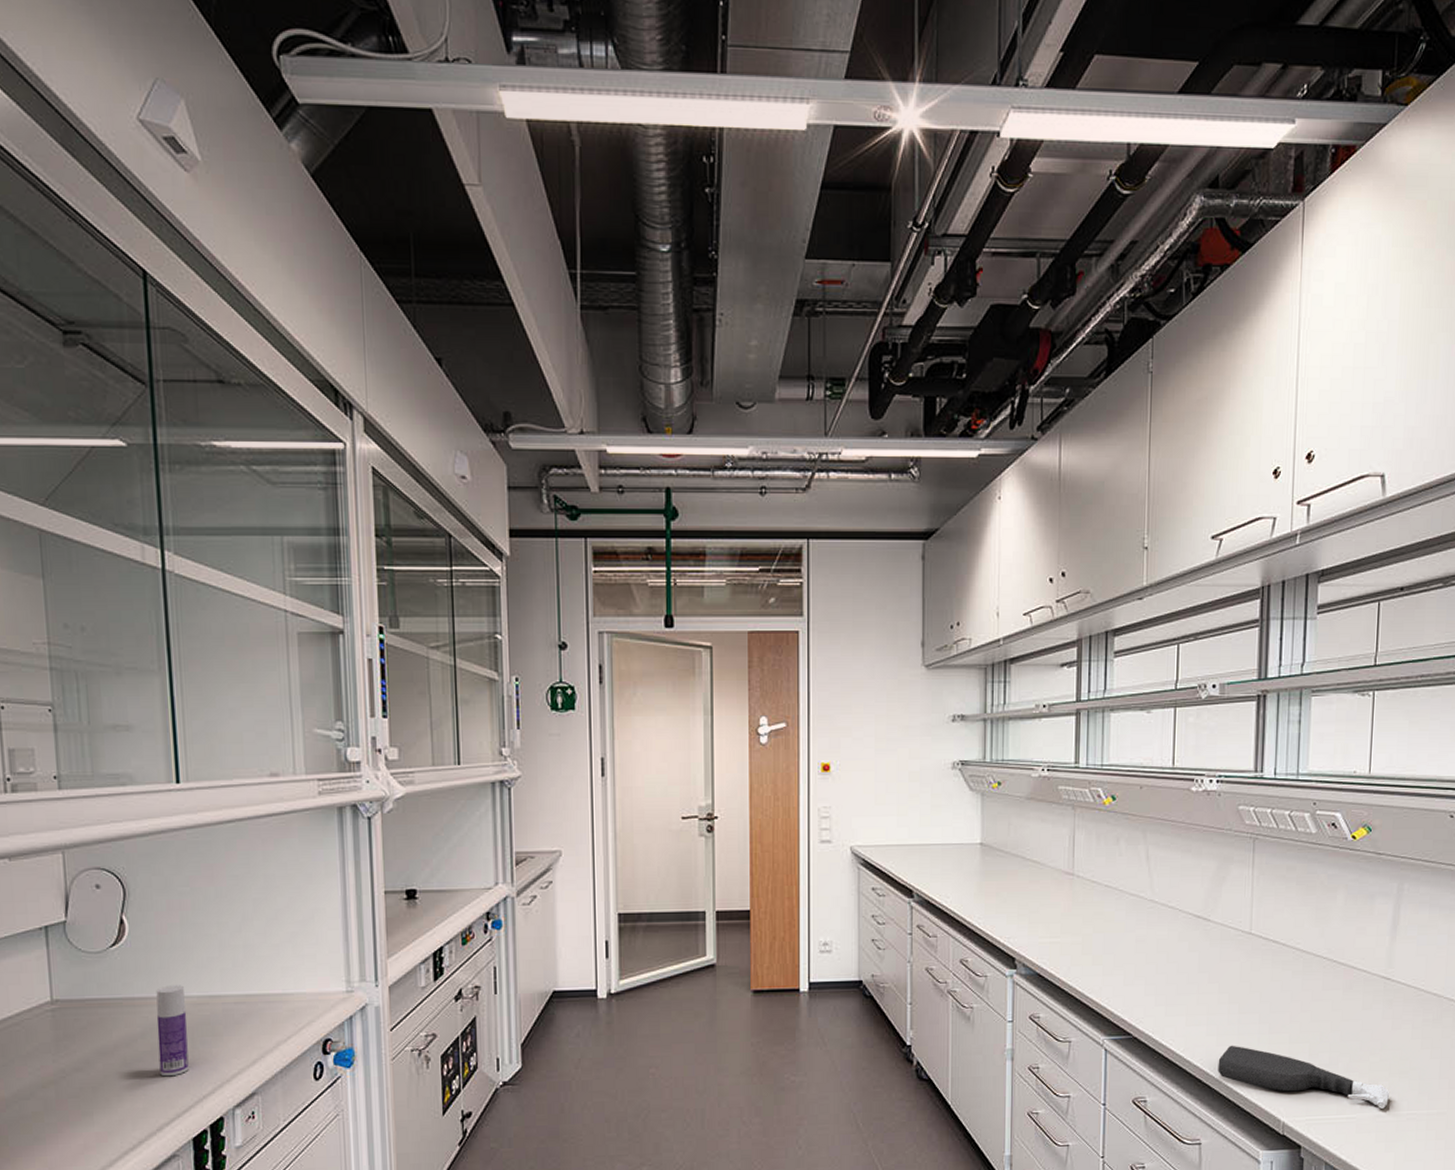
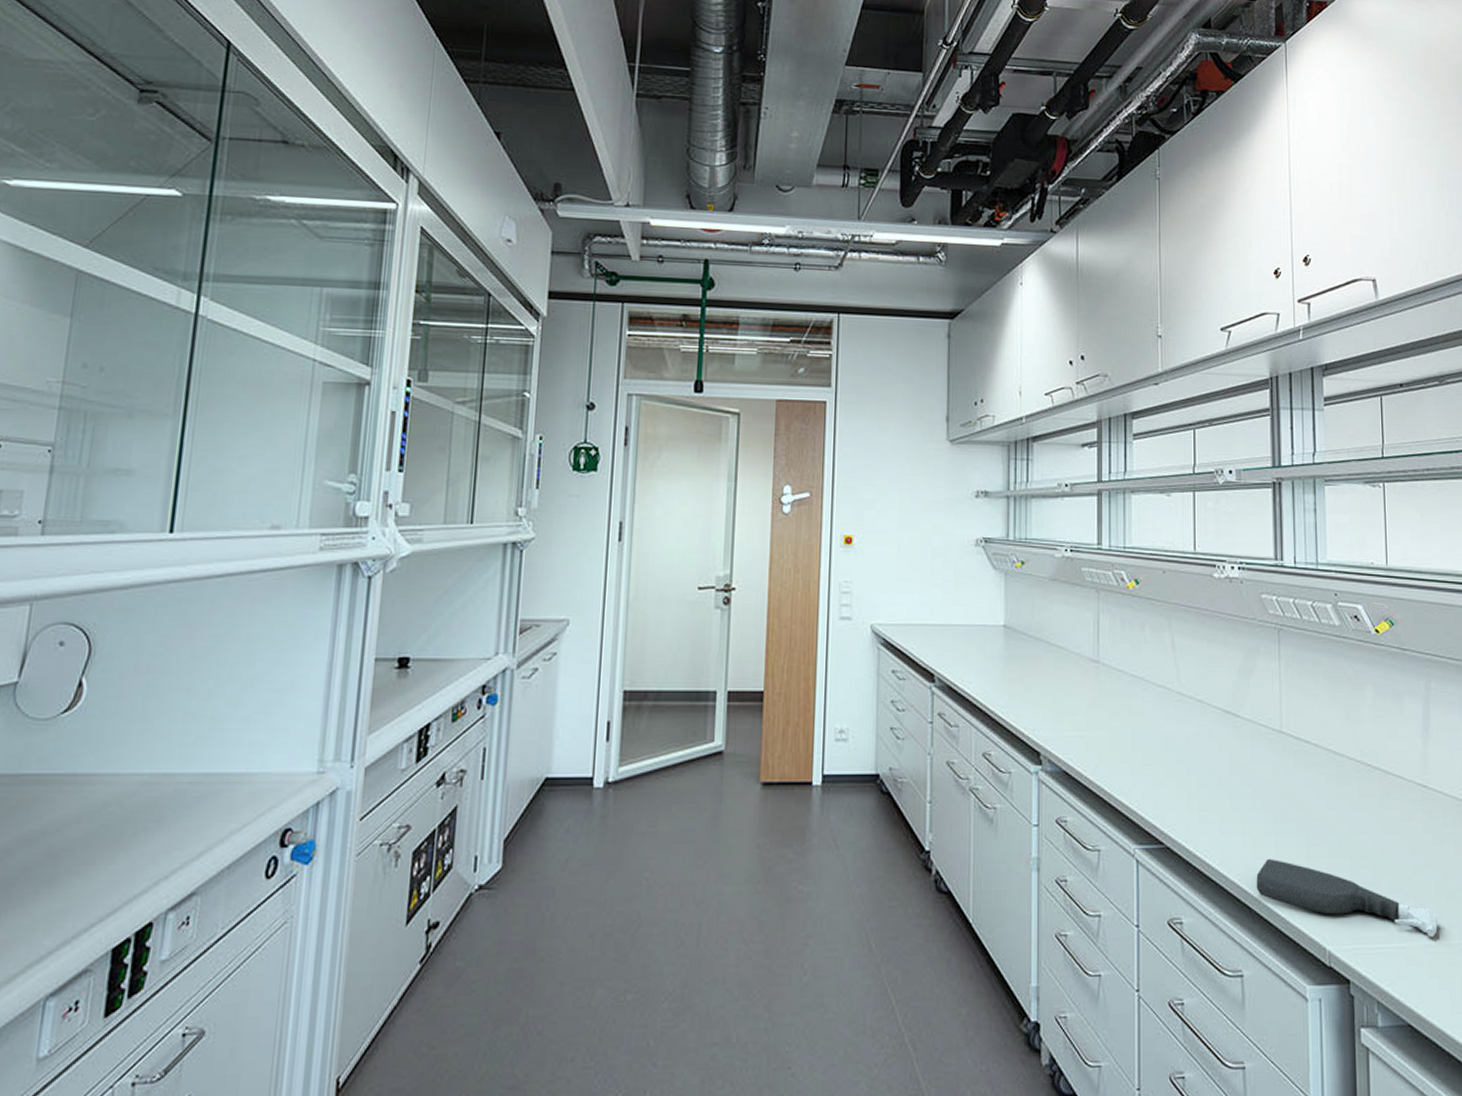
bottle: present [156,985,189,1077] -> none [89,760,136,871]

